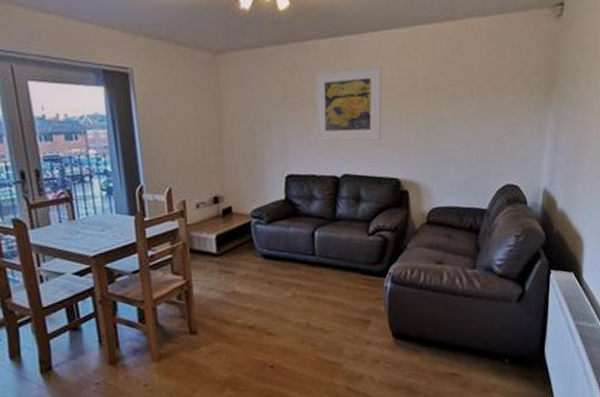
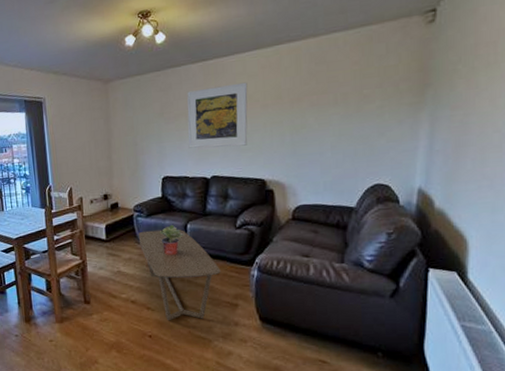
coffee table: none [256,238,352,347] -> present [138,230,221,321]
potted plant: none [283,233,310,269] -> present [160,225,183,255]

